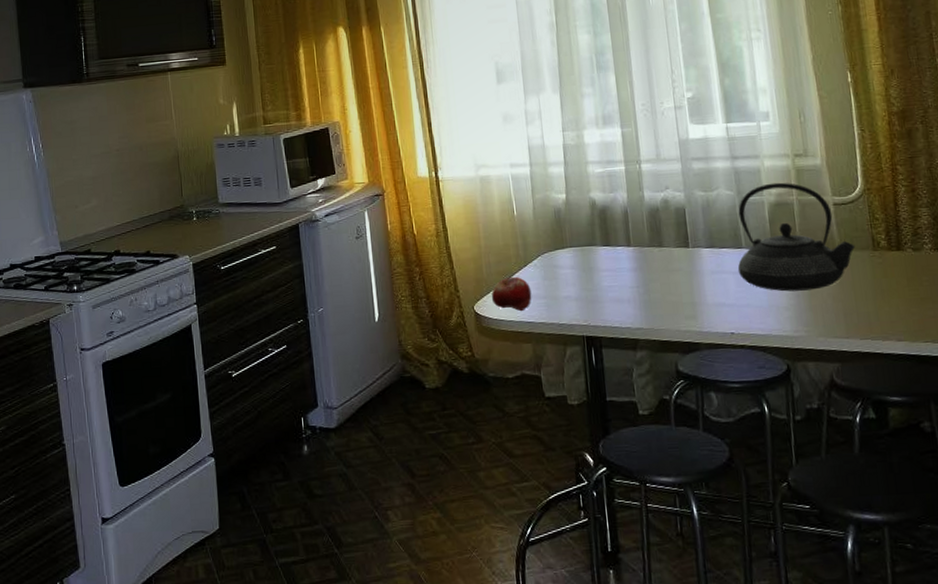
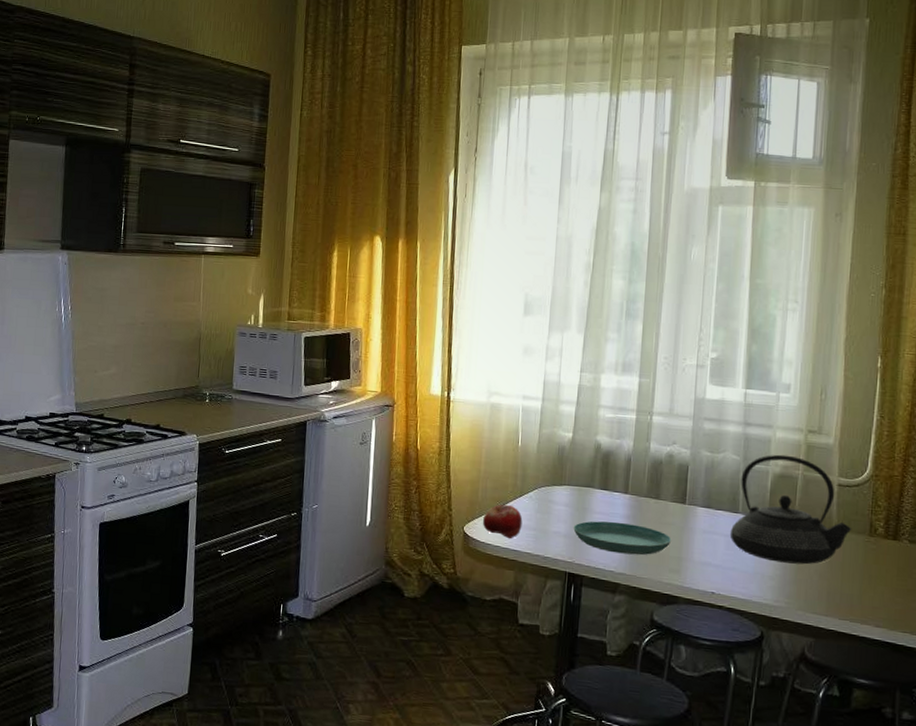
saucer: none [583,276,683,309] -> present [573,521,672,555]

